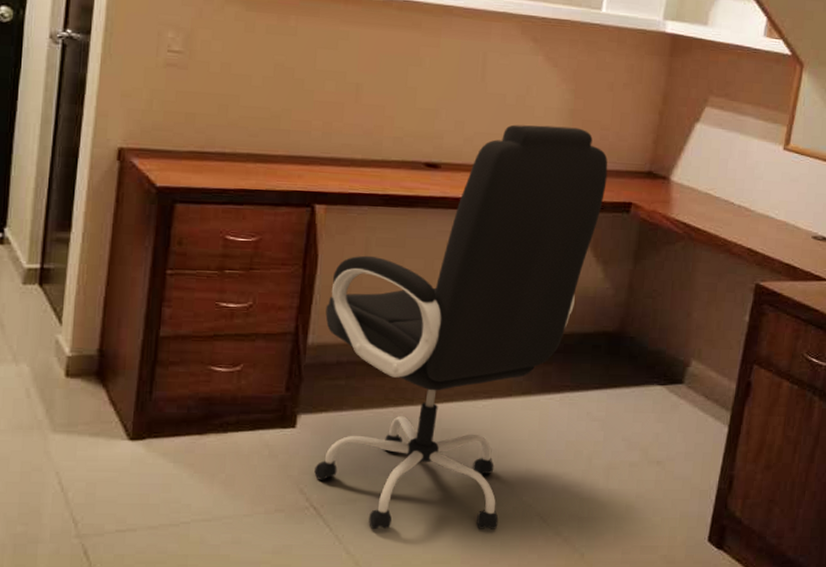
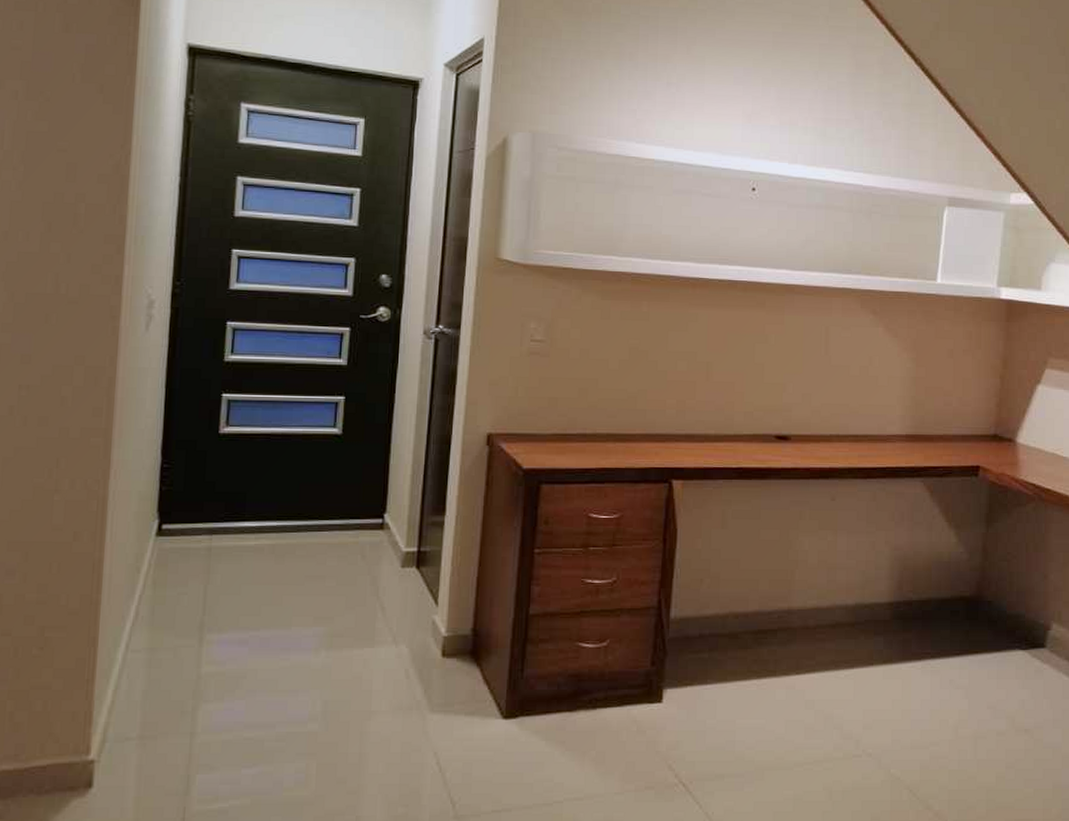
office chair: present [314,124,608,530] -> none [682,394,954,807]

